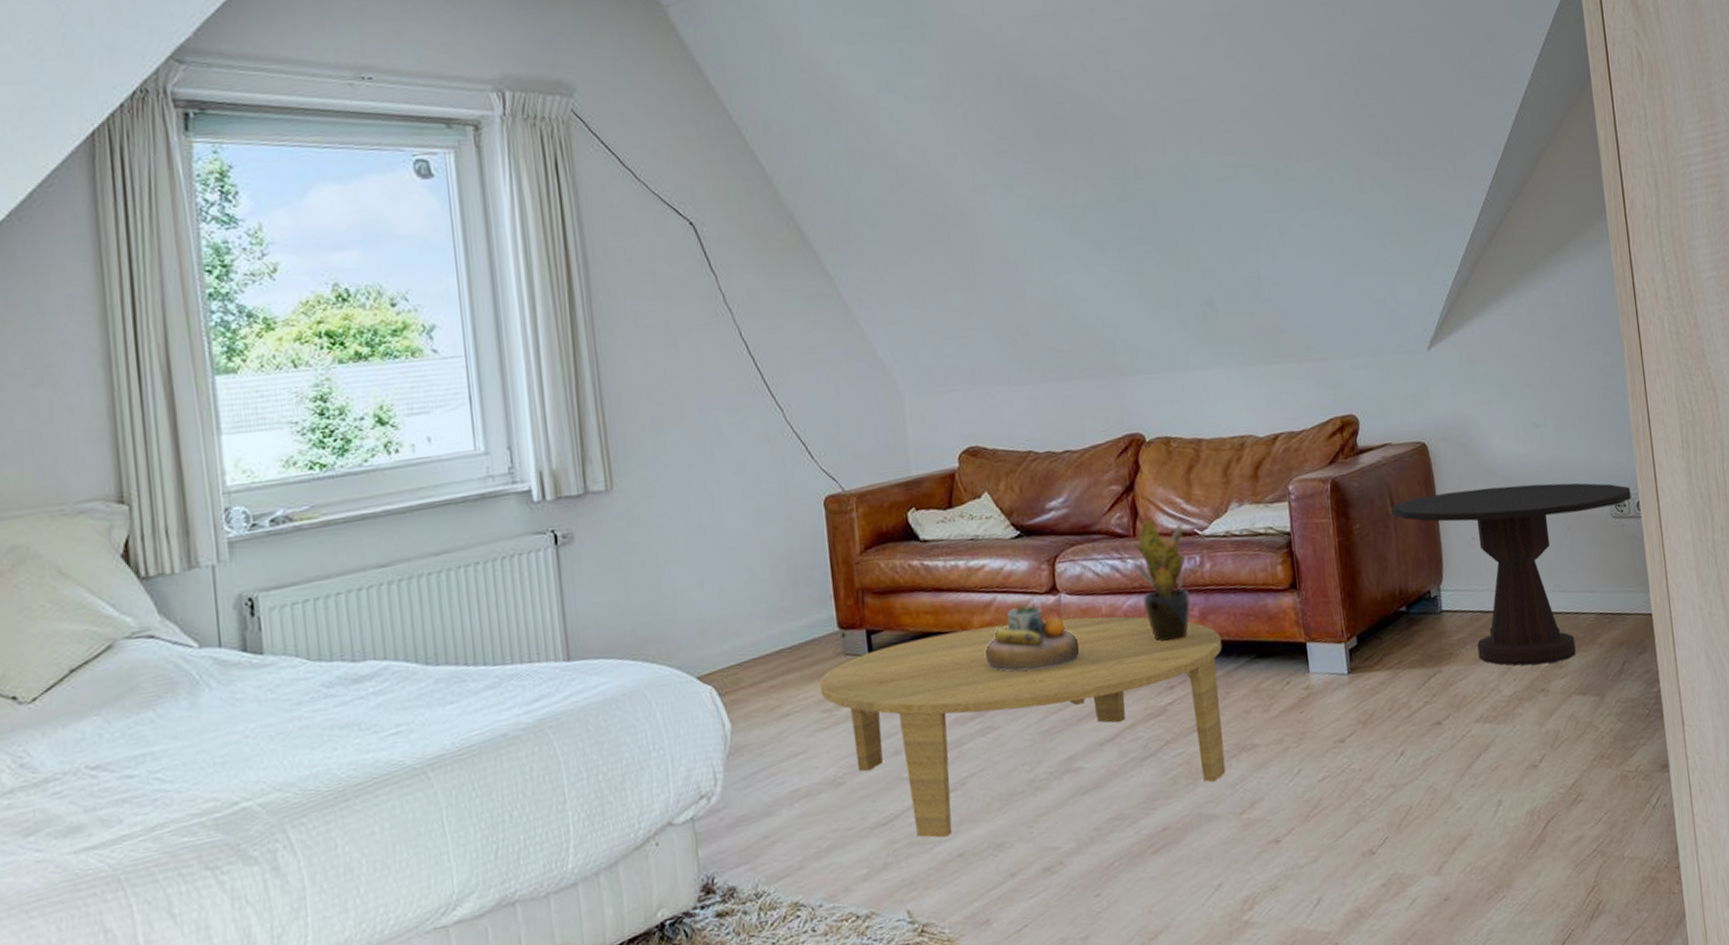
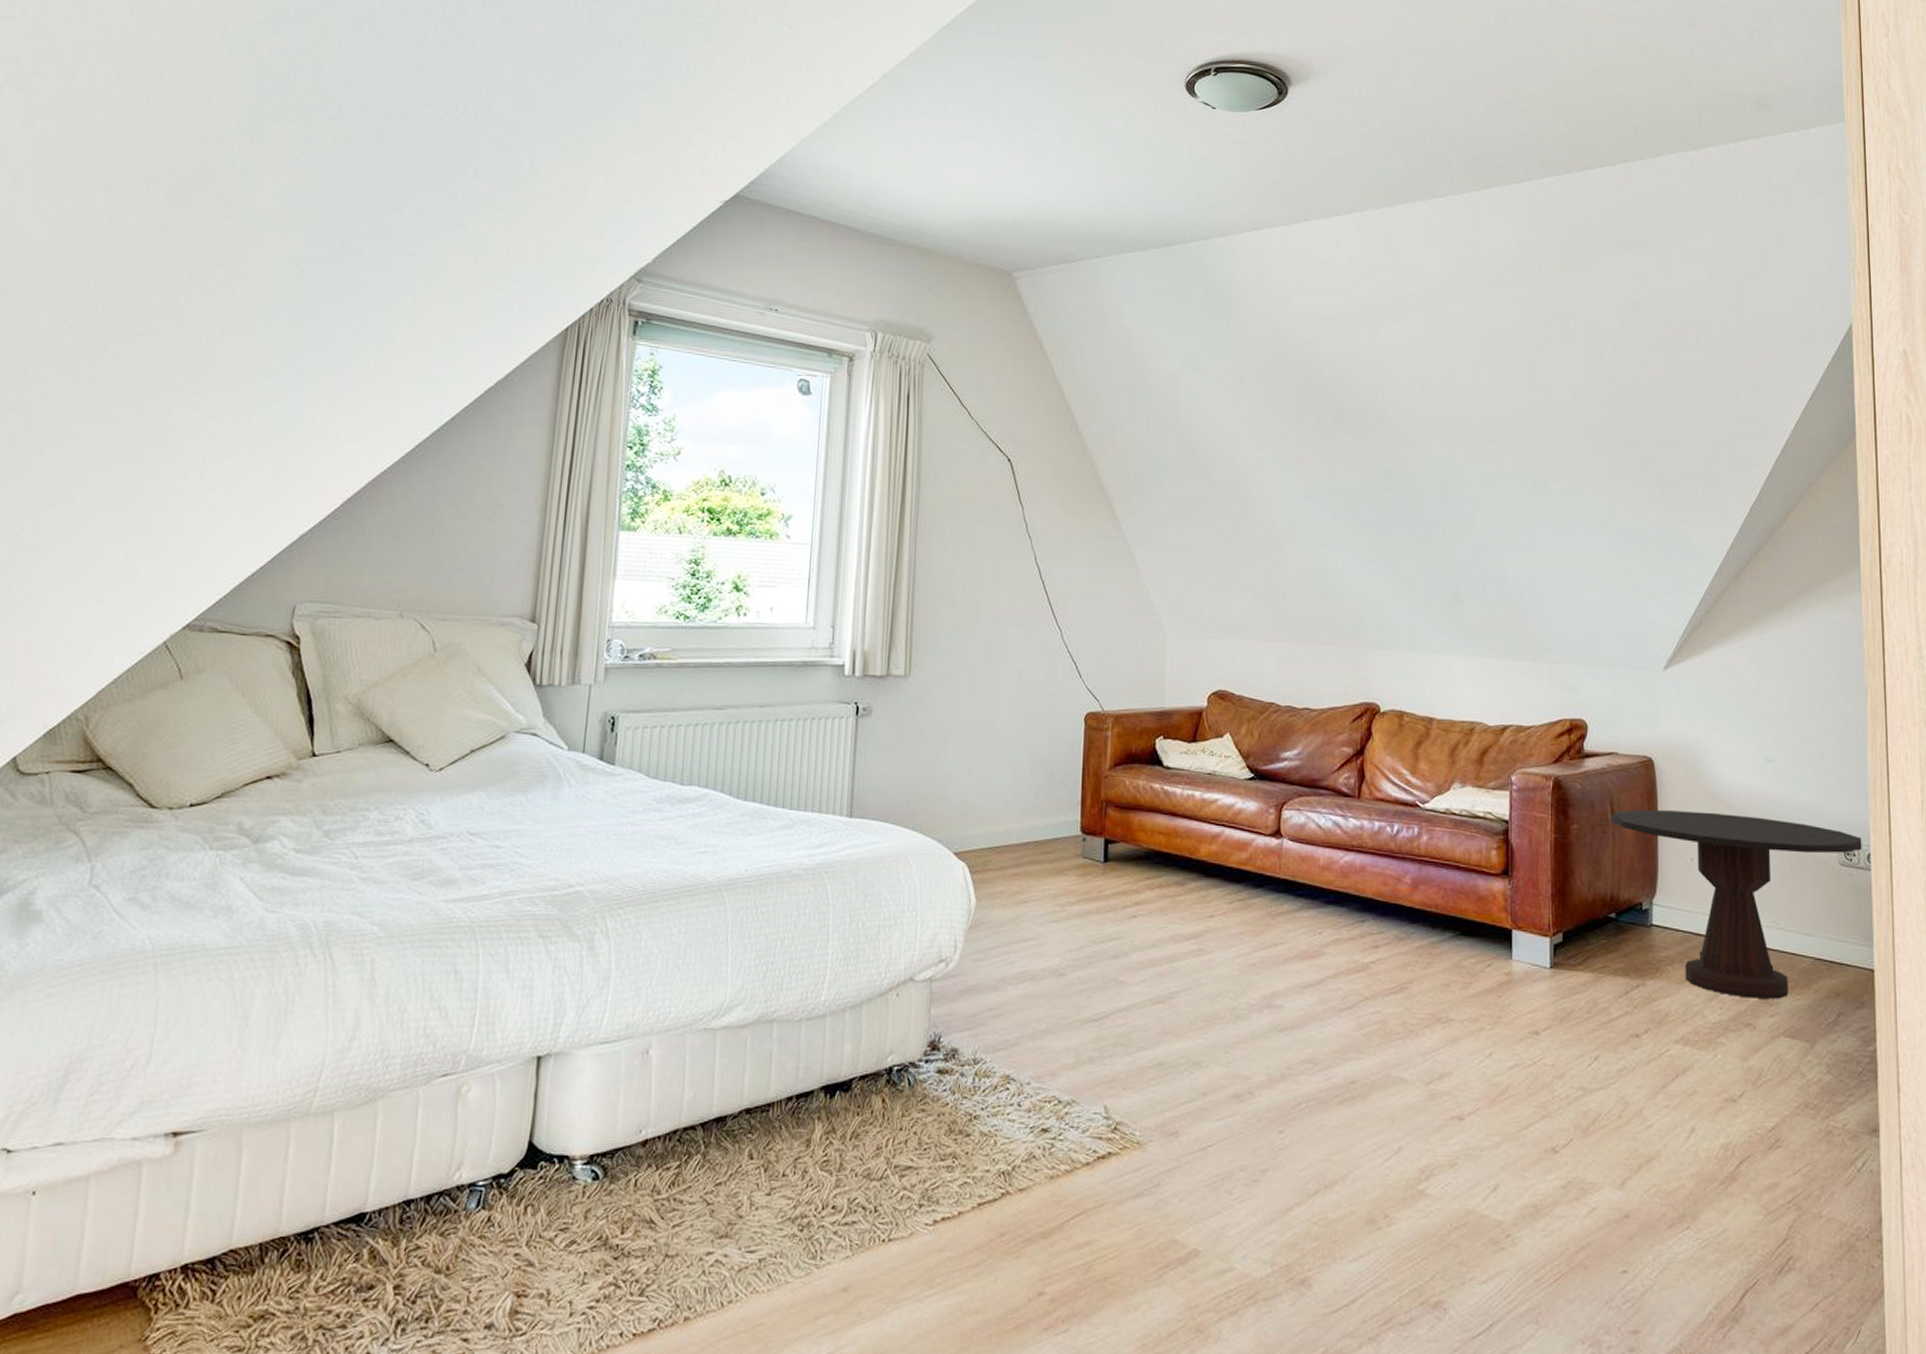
coffee table: present [819,616,1226,838] -> none [1057,855,1430,1047]
decorative bowl: present [985,602,1080,672] -> none [1207,841,1295,907]
potted plant: present [1124,515,1201,642] -> none [1349,781,1418,903]

